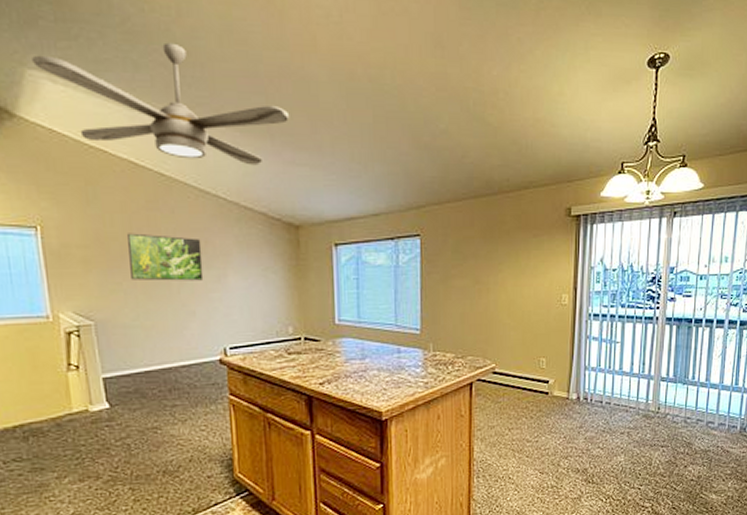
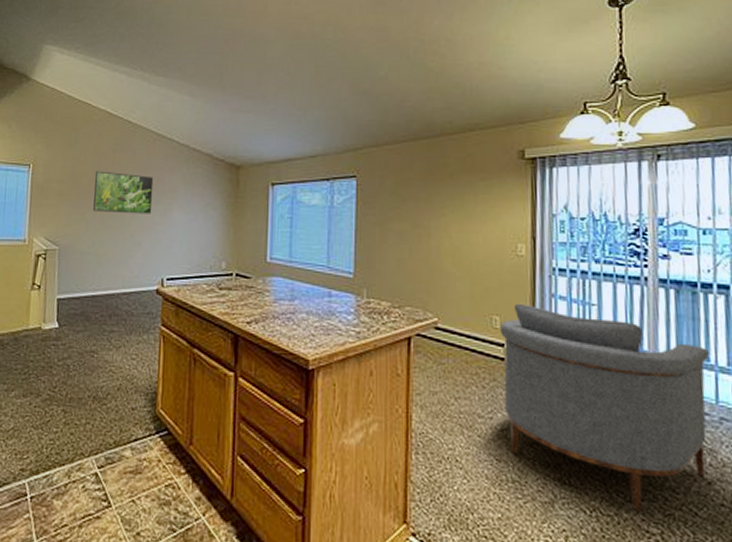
ceiling fan: present [32,42,288,166] -> none [50,18,239,113]
armchair: none [546,345,695,495] -> present [500,303,710,513]

